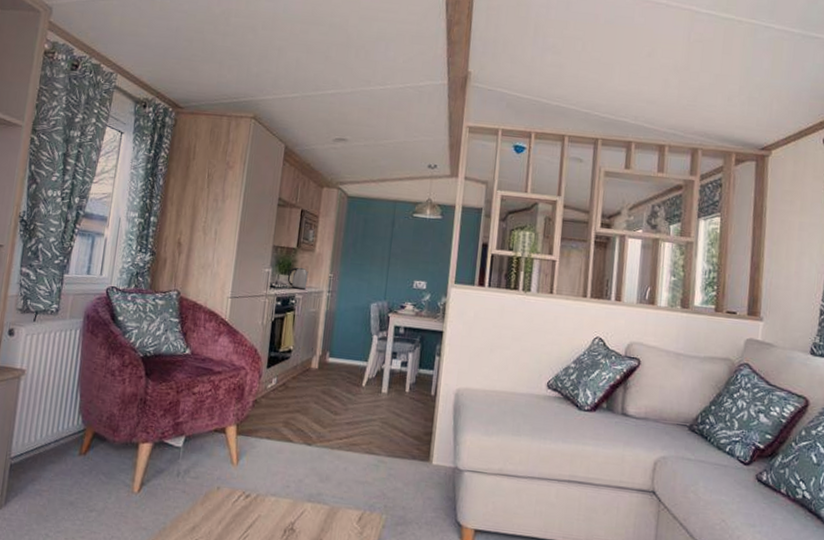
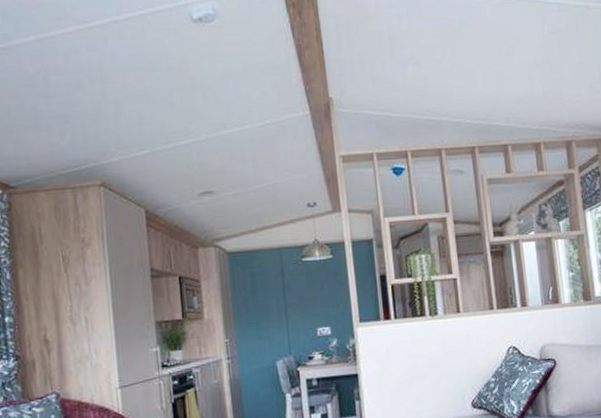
kettle: present [287,267,309,291] -> none [179,338,203,364]

